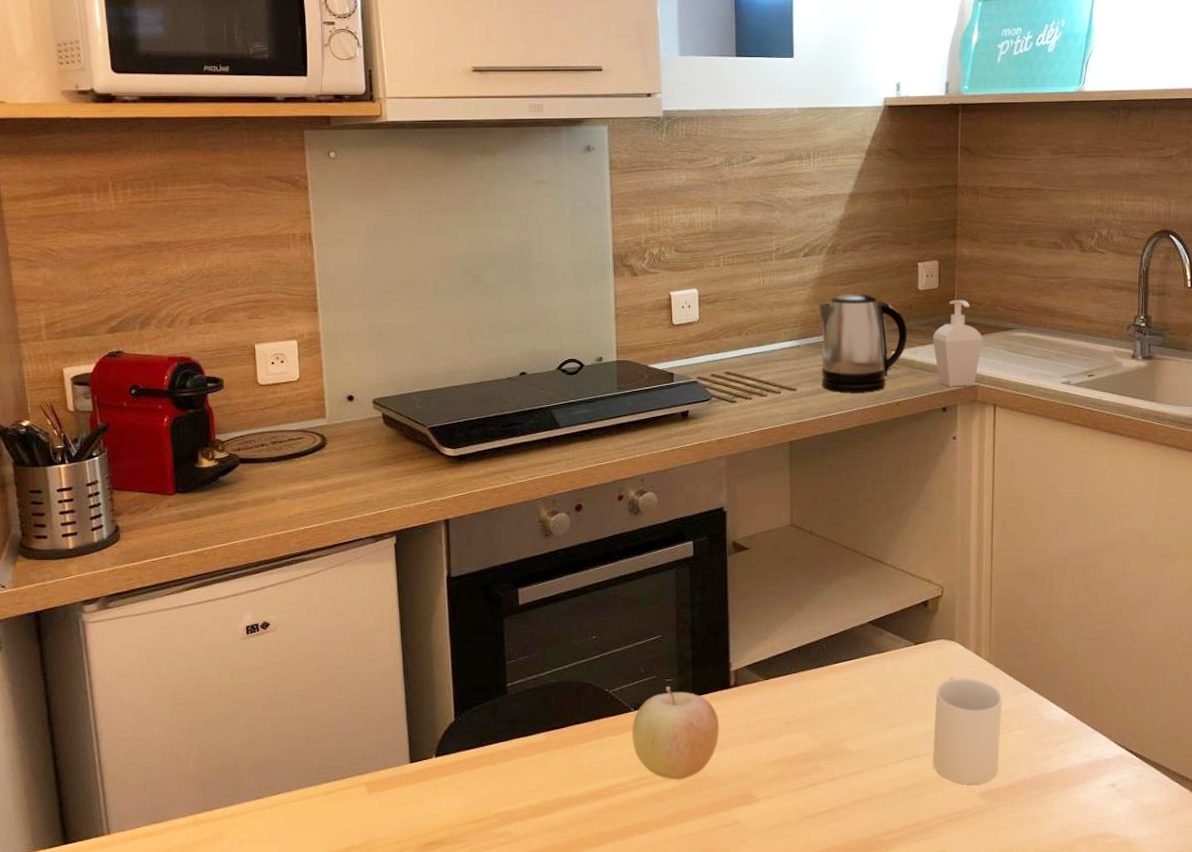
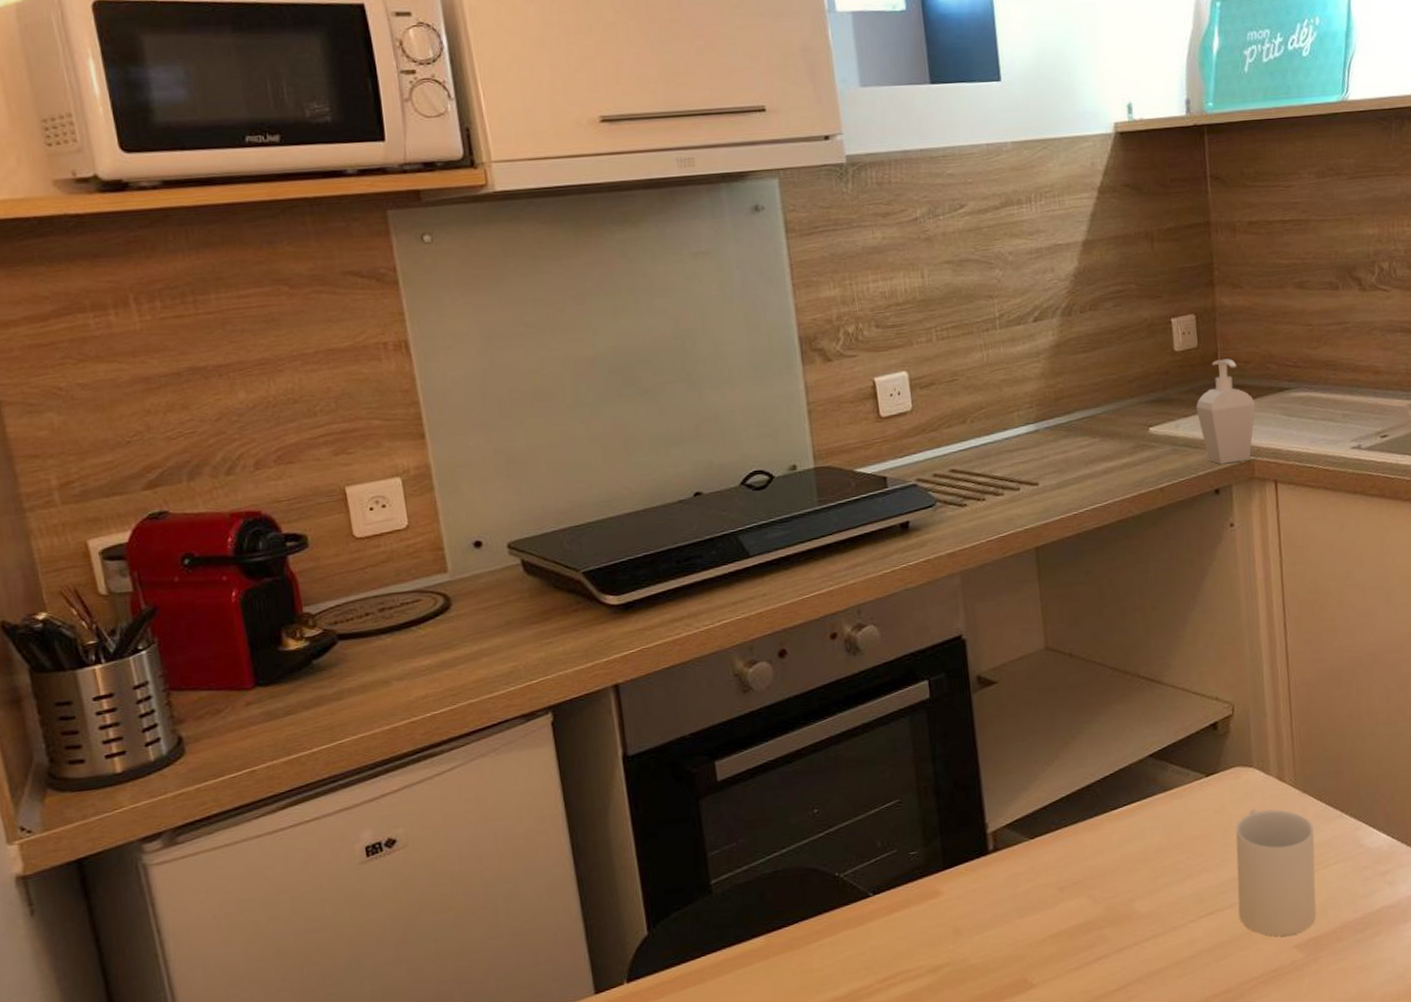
fruit: present [632,687,719,780] -> none [872,861,980,974]
kettle: present [818,293,908,392] -> none [1056,361,1167,482]

